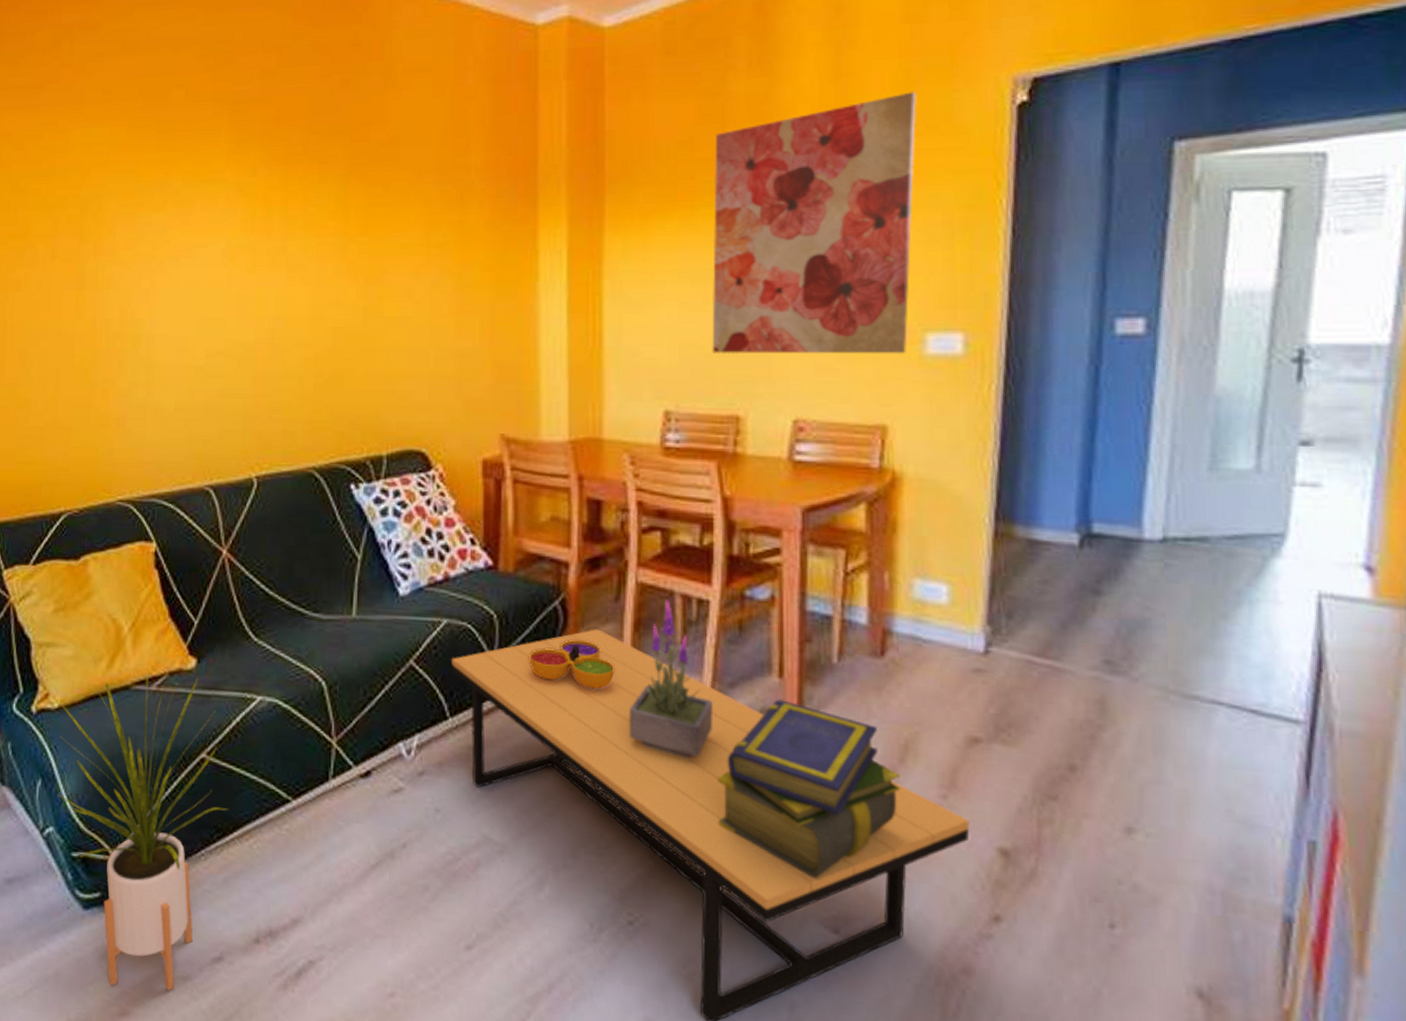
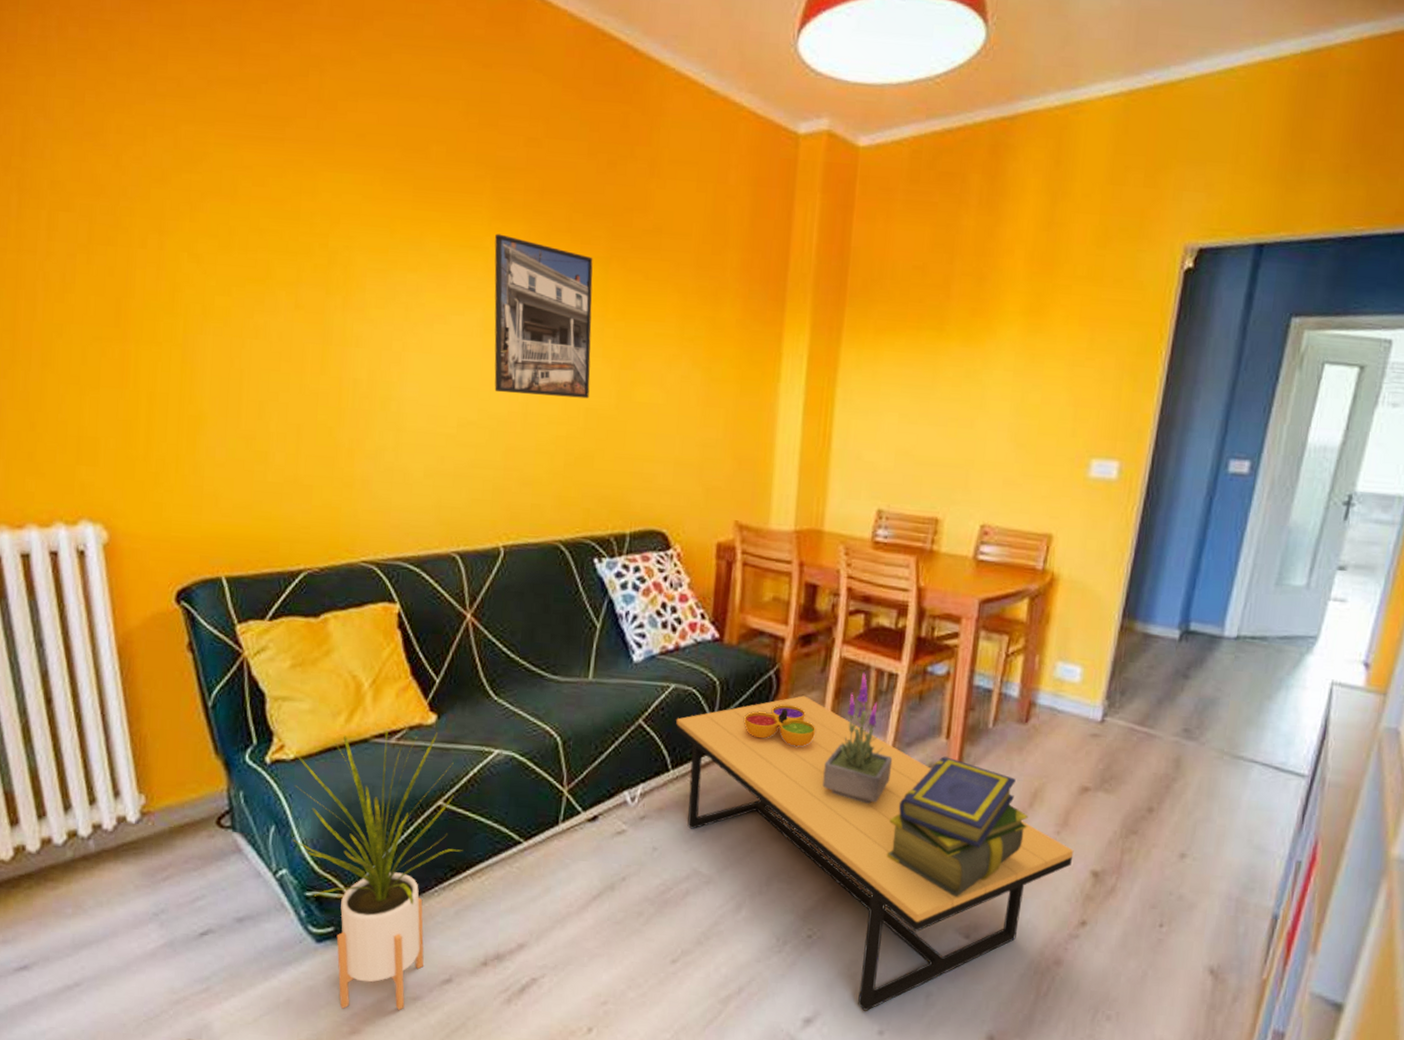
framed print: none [234,164,336,320] -> present [494,233,593,399]
wall art: present [712,91,917,355] -> none [922,246,1110,475]

